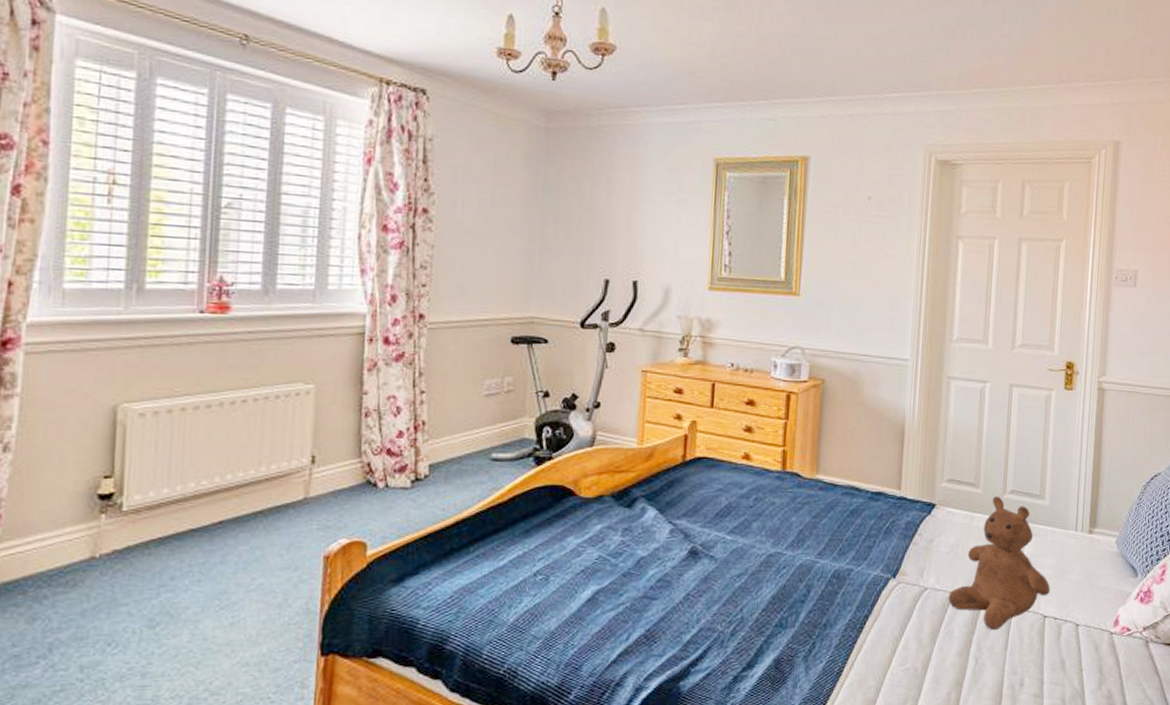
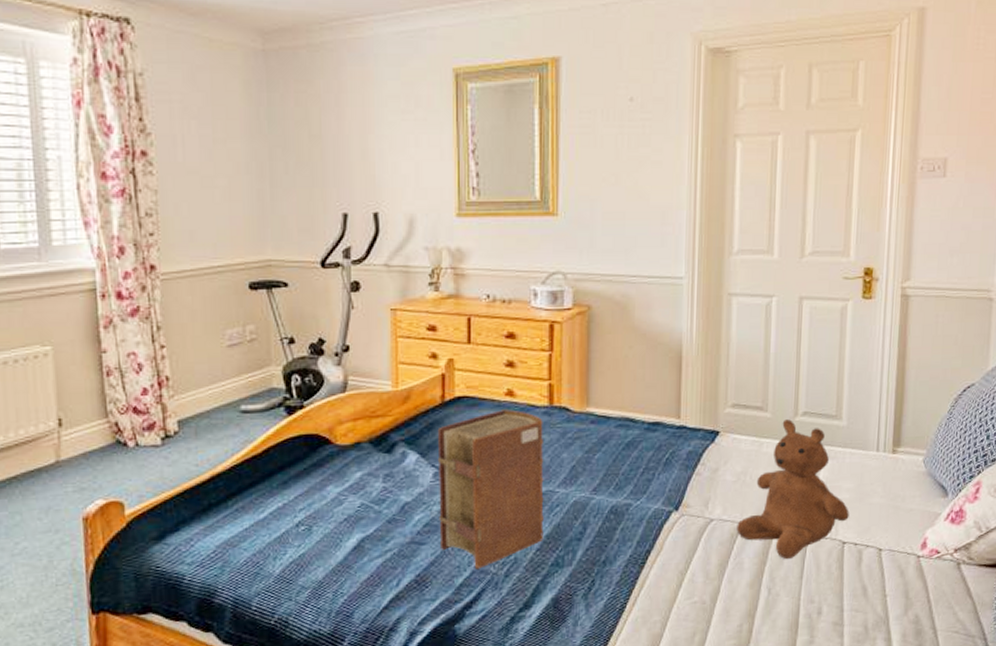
book: none [671,472,776,627] -> present [437,409,544,569]

